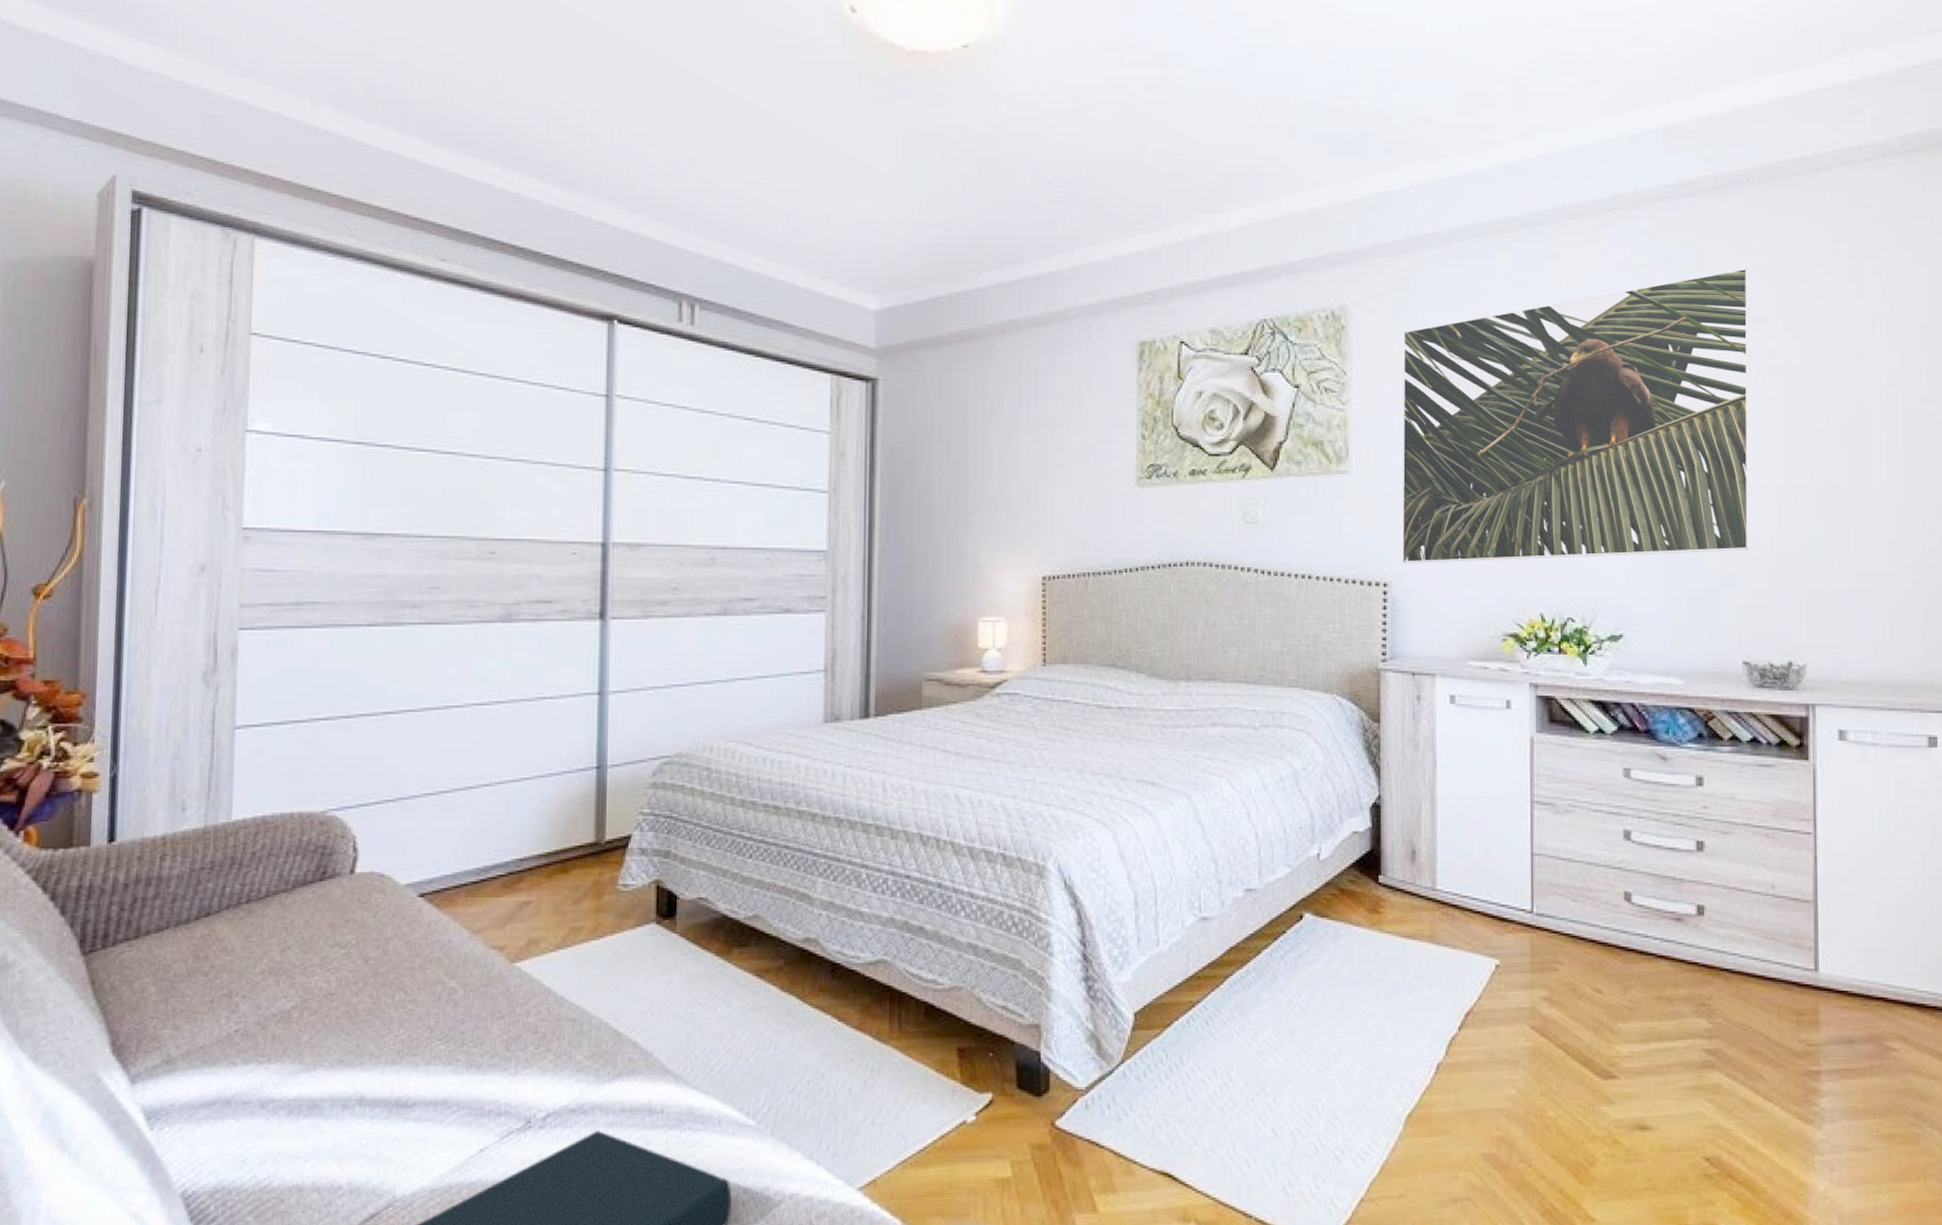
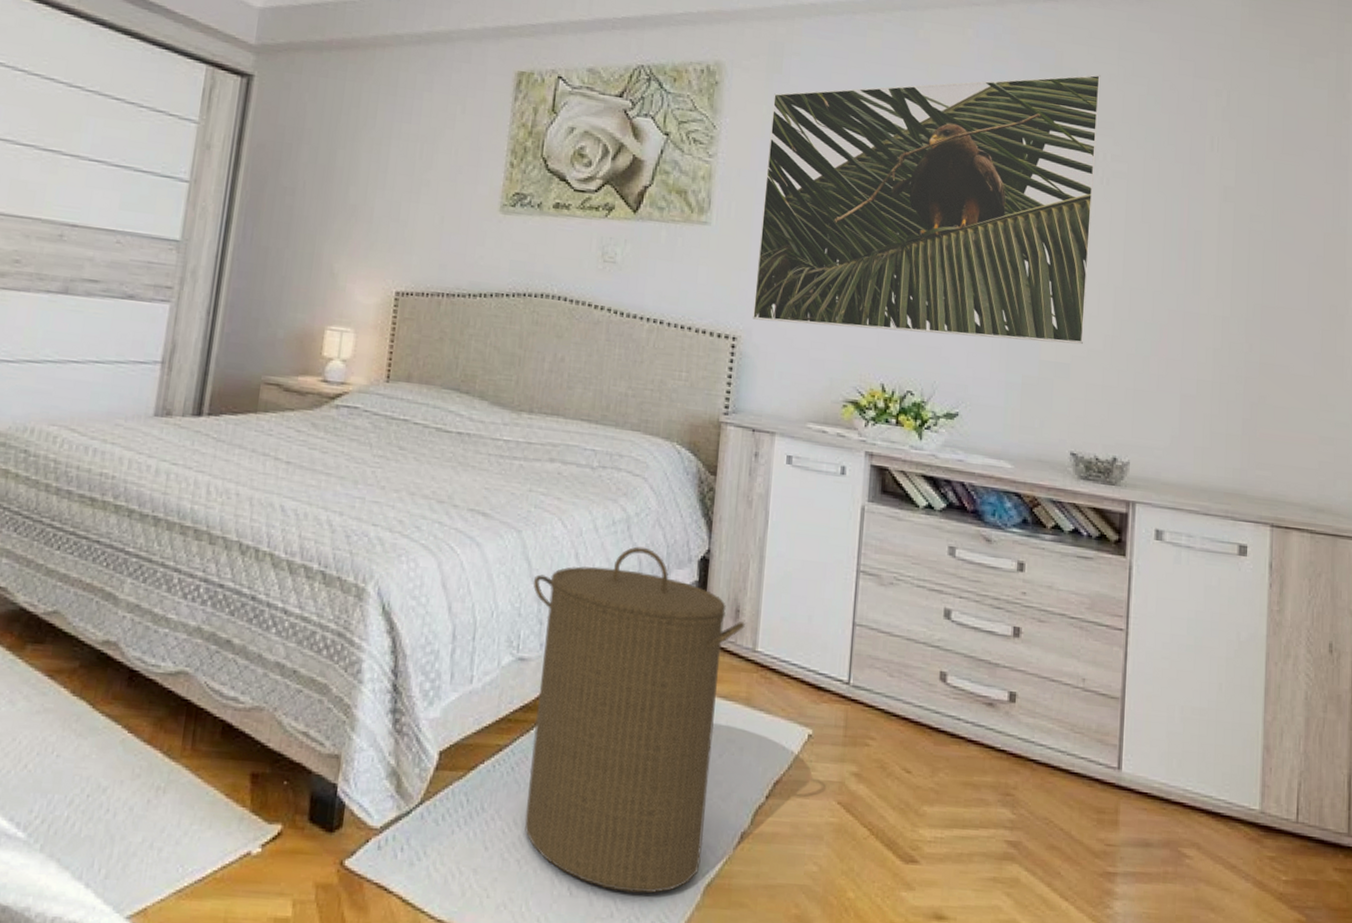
laundry hamper: none [1208,800,1422,1129] -> present [524,546,745,894]

